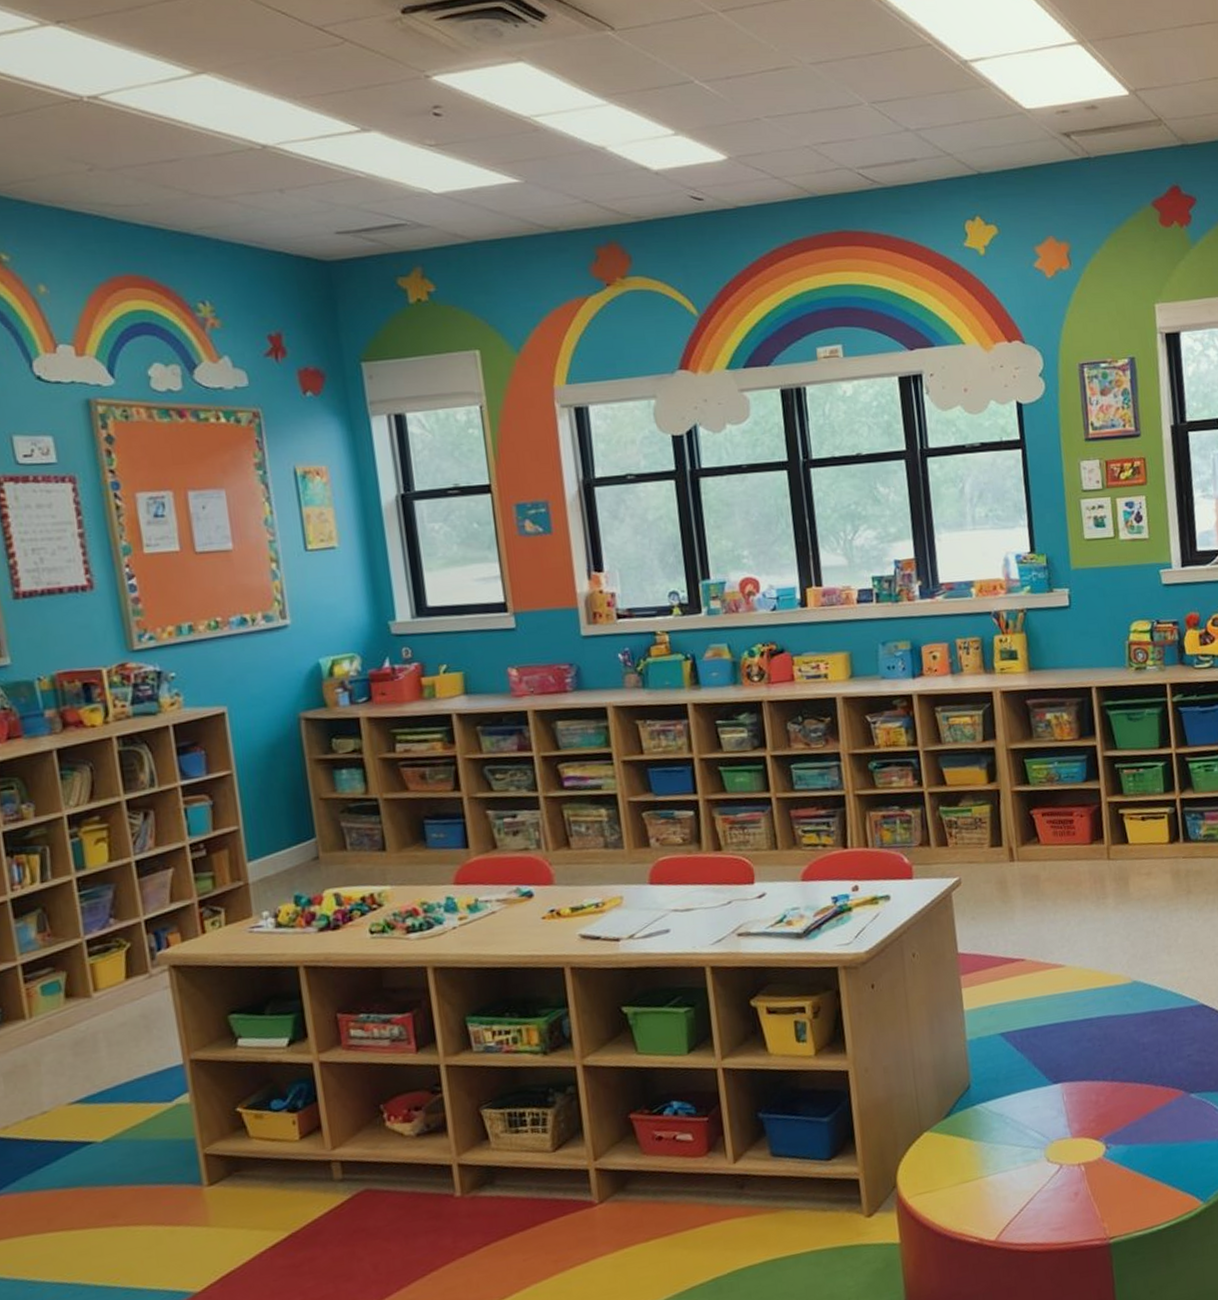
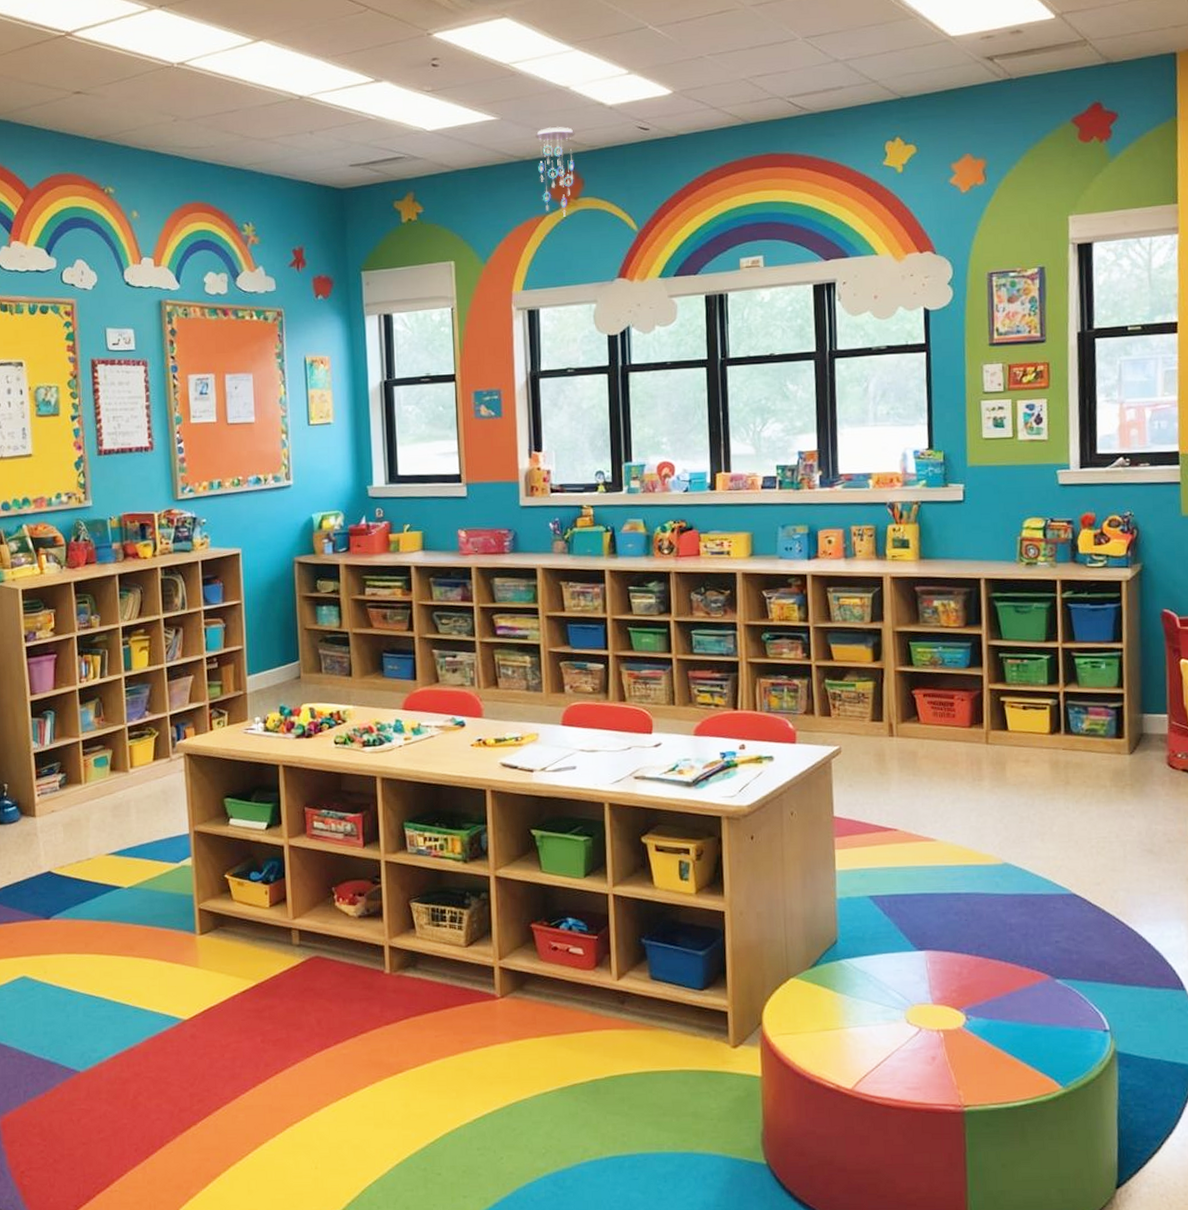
ceiling mobile: none [569,192,619,299] -> present [535,126,575,217]

